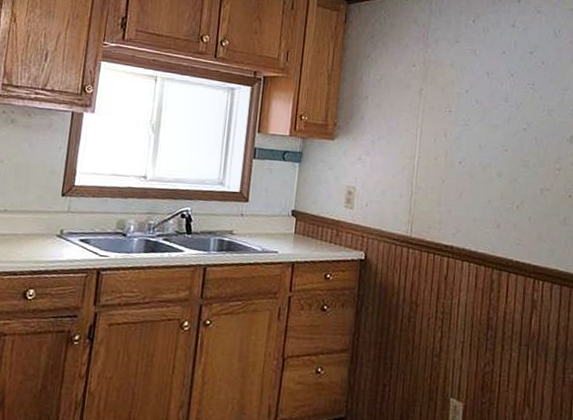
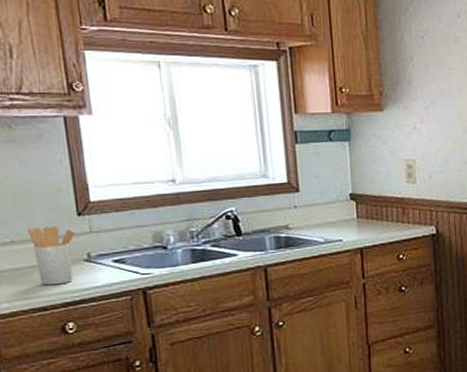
utensil holder: none [18,201,56,254] -> present [28,226,75,286]

